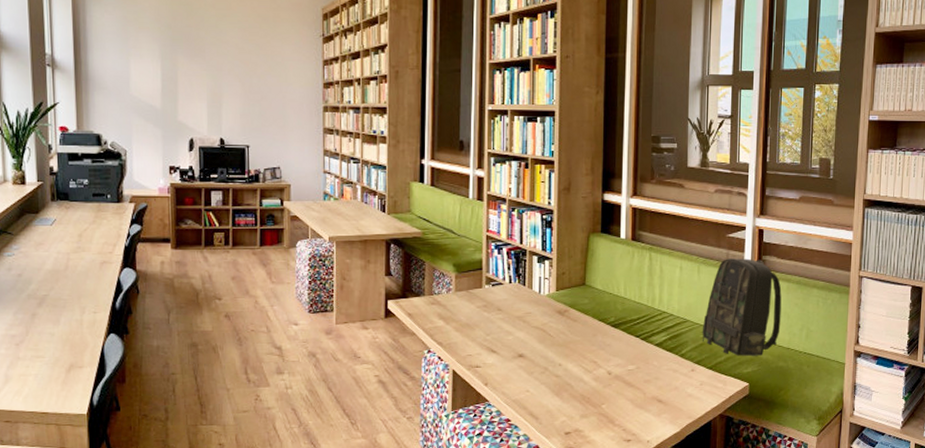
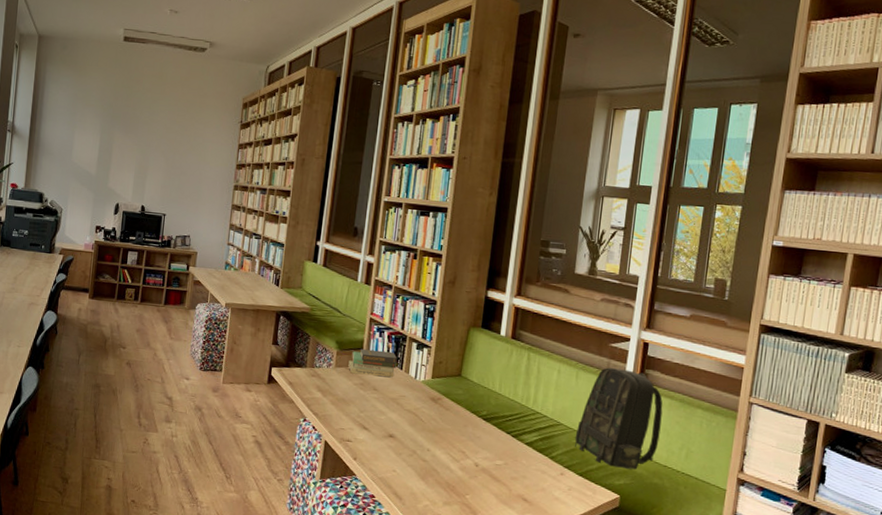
books: none [468,268,519,296] -> present [347,348,397,378]

